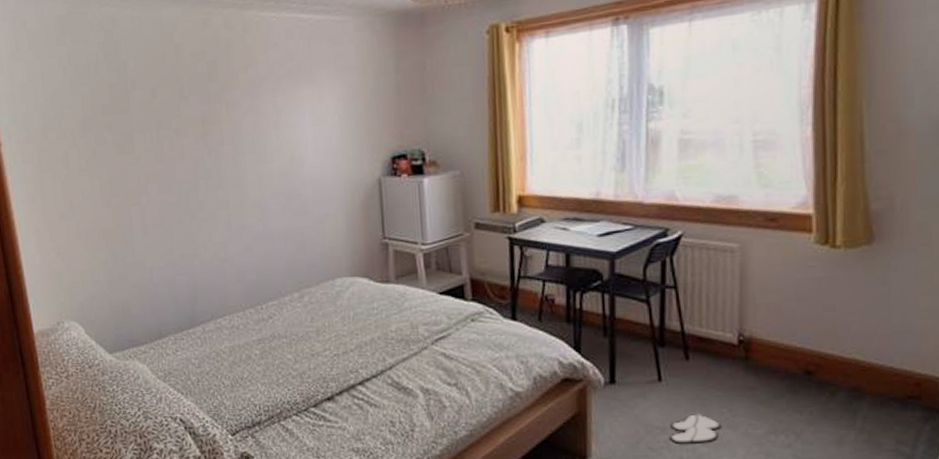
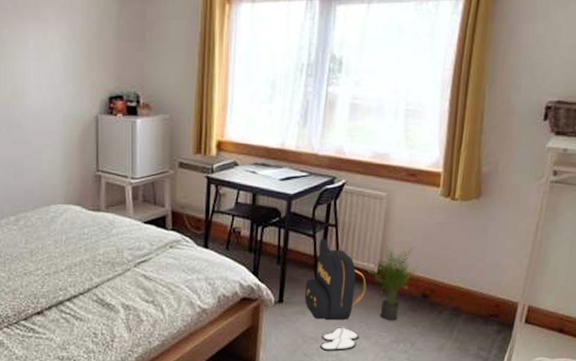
backpack: none [642,304,725,405] -> present [305,239,367,321]
potted plant: none [723,309,794,405] -> present [367,246,418,321]

